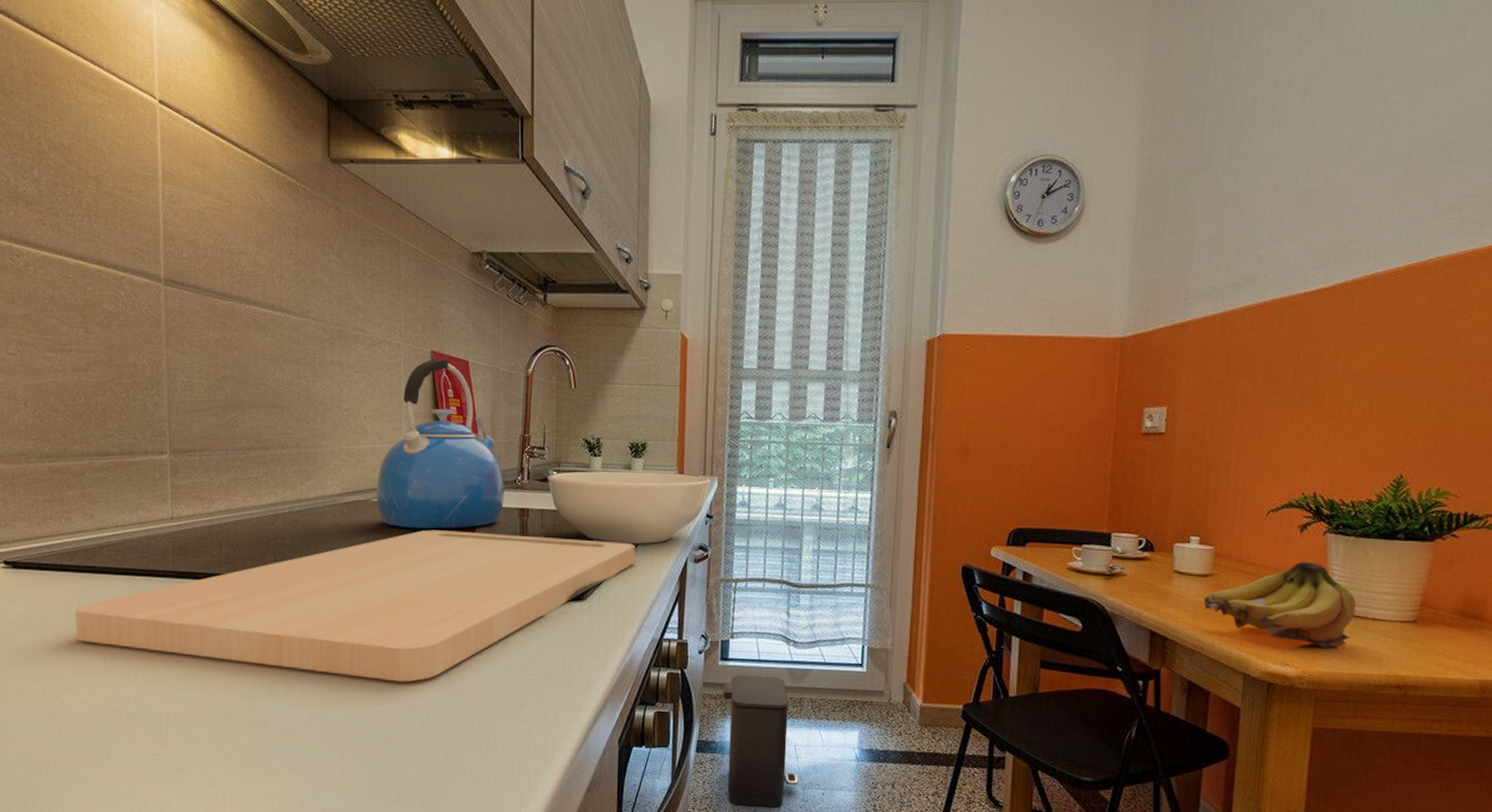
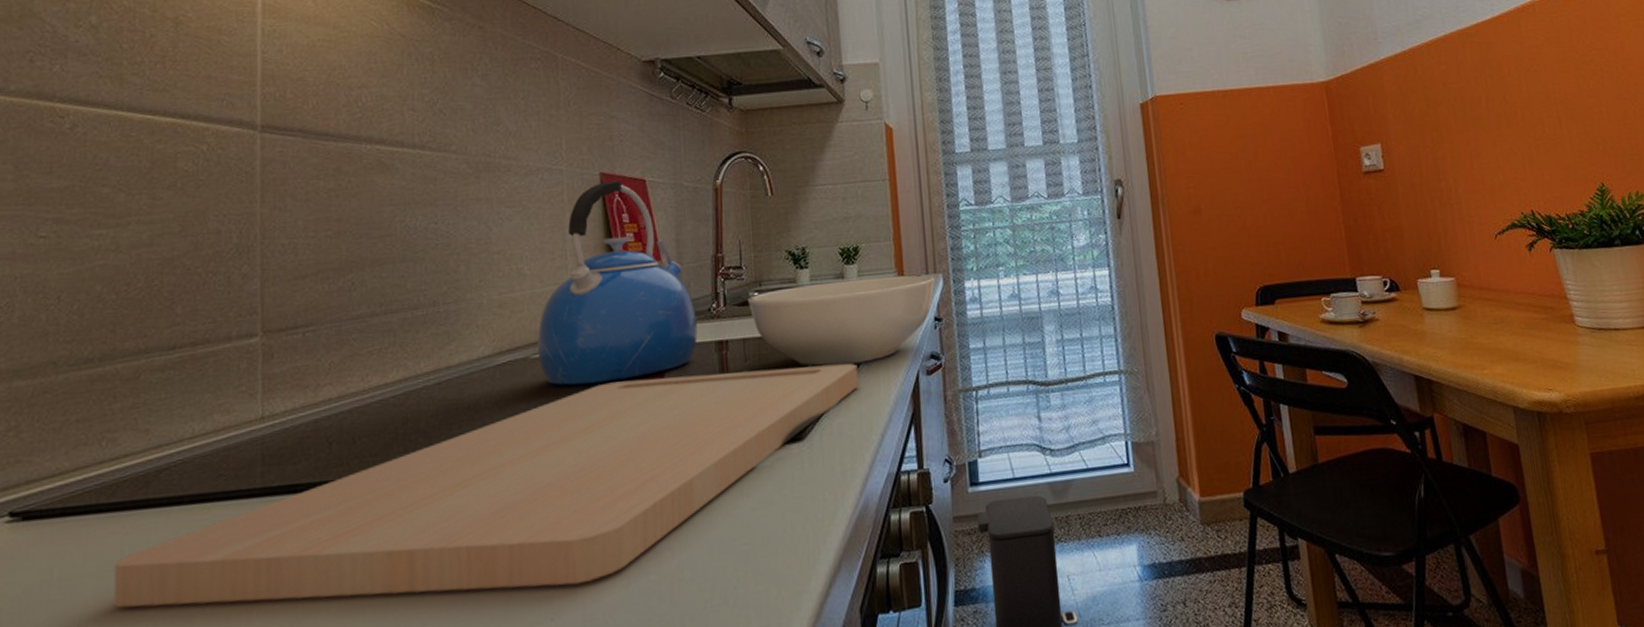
fruit: present [1203,561,1356,648] -> none [1457,279,1601,366]

